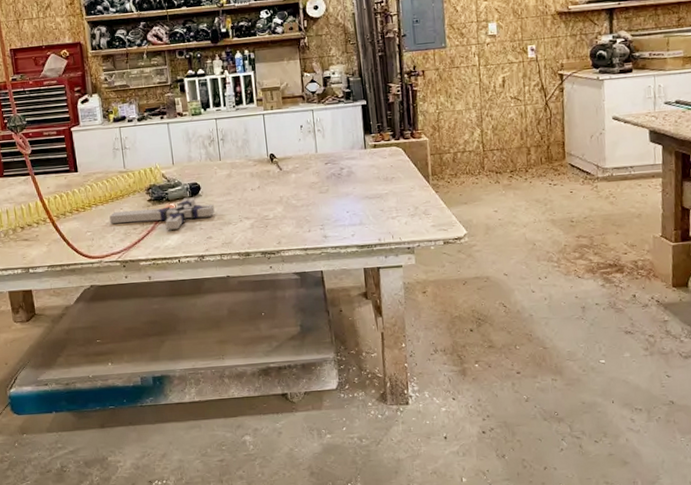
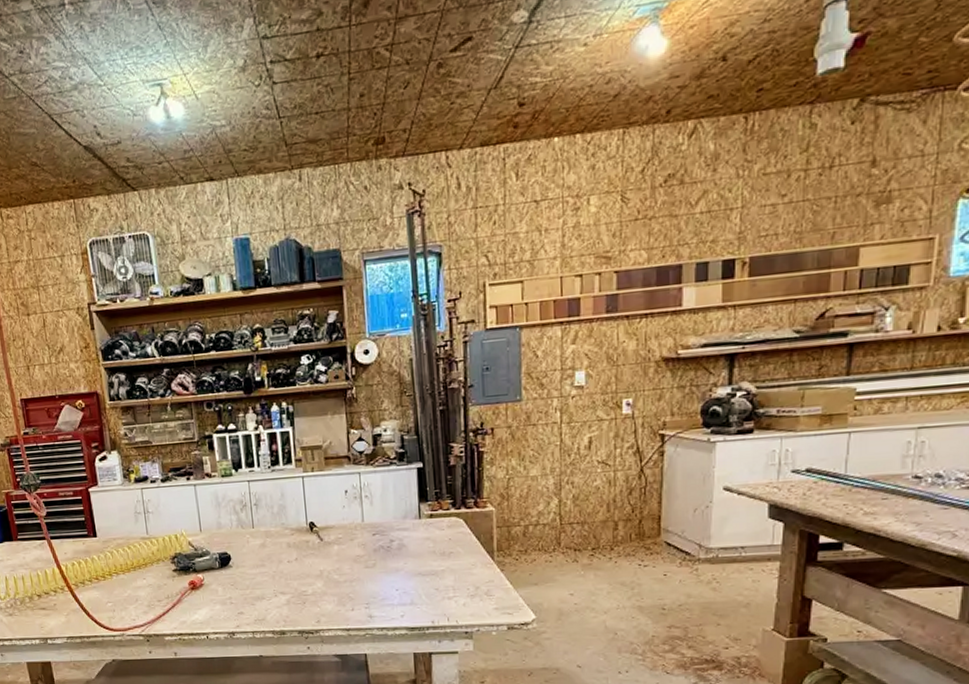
clamp: present [109,197,215,230] -> none [131,568,247,603]

